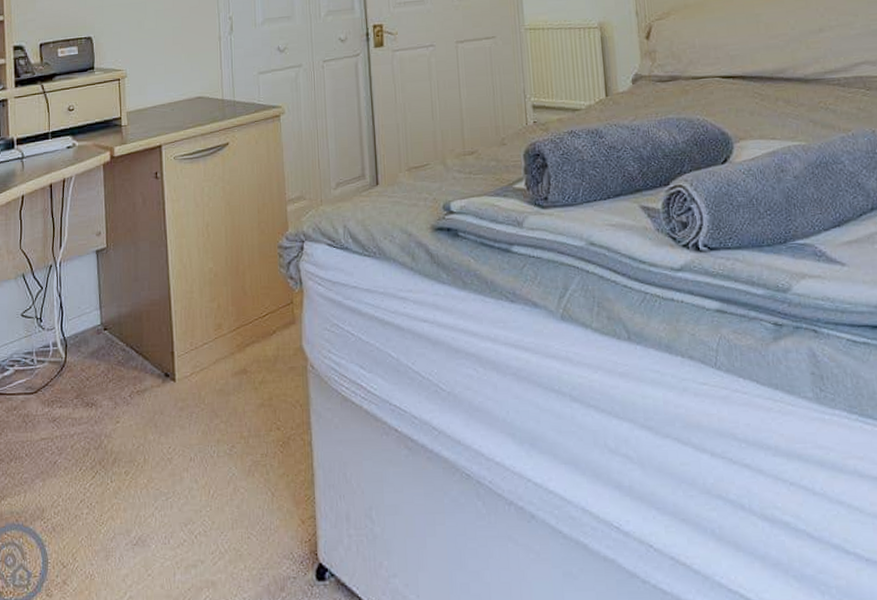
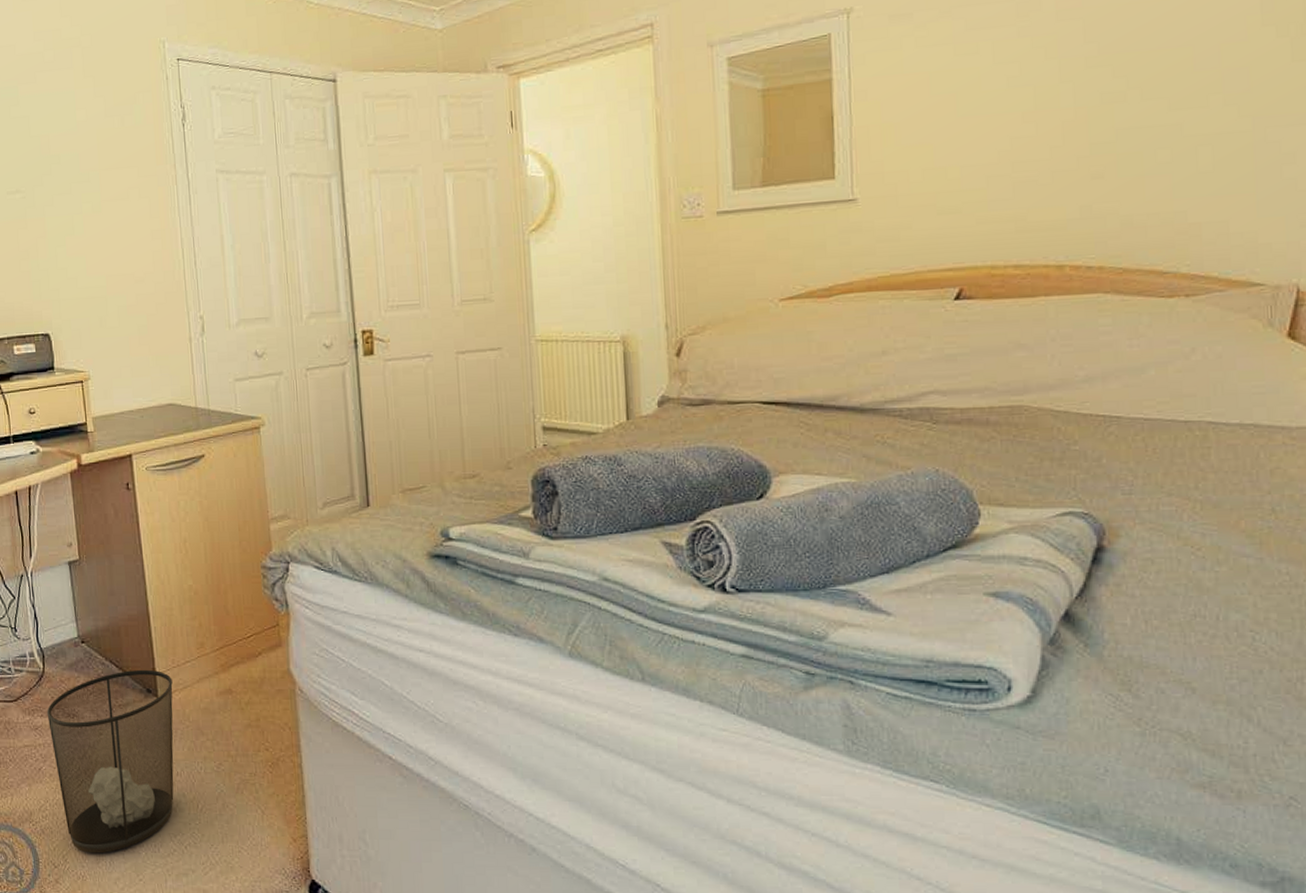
waste bin: none [66,353,190,549] -> present [47,669,174,854]

